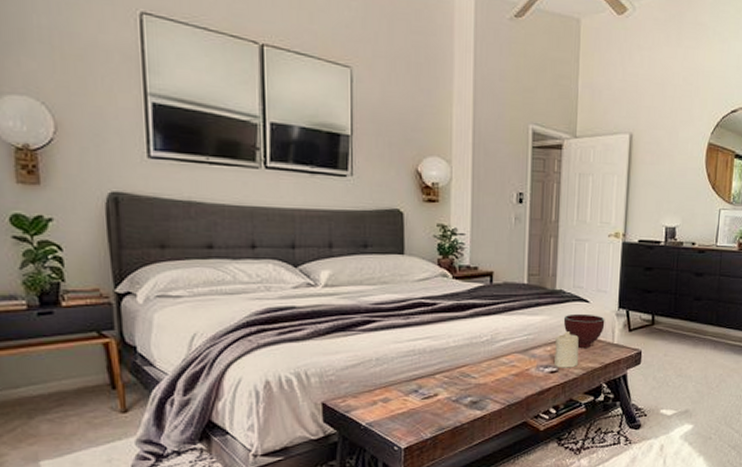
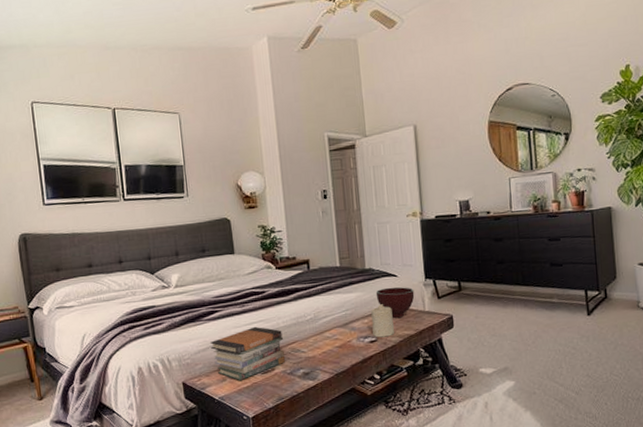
book stack: none [362,343,453,405] -> present [210,326,285,380]

